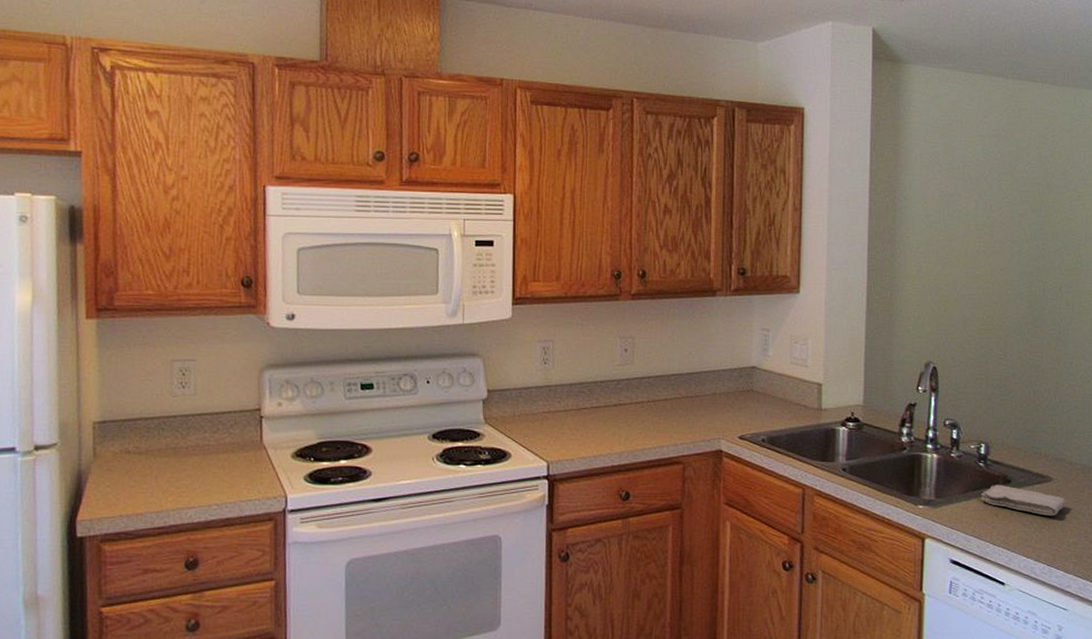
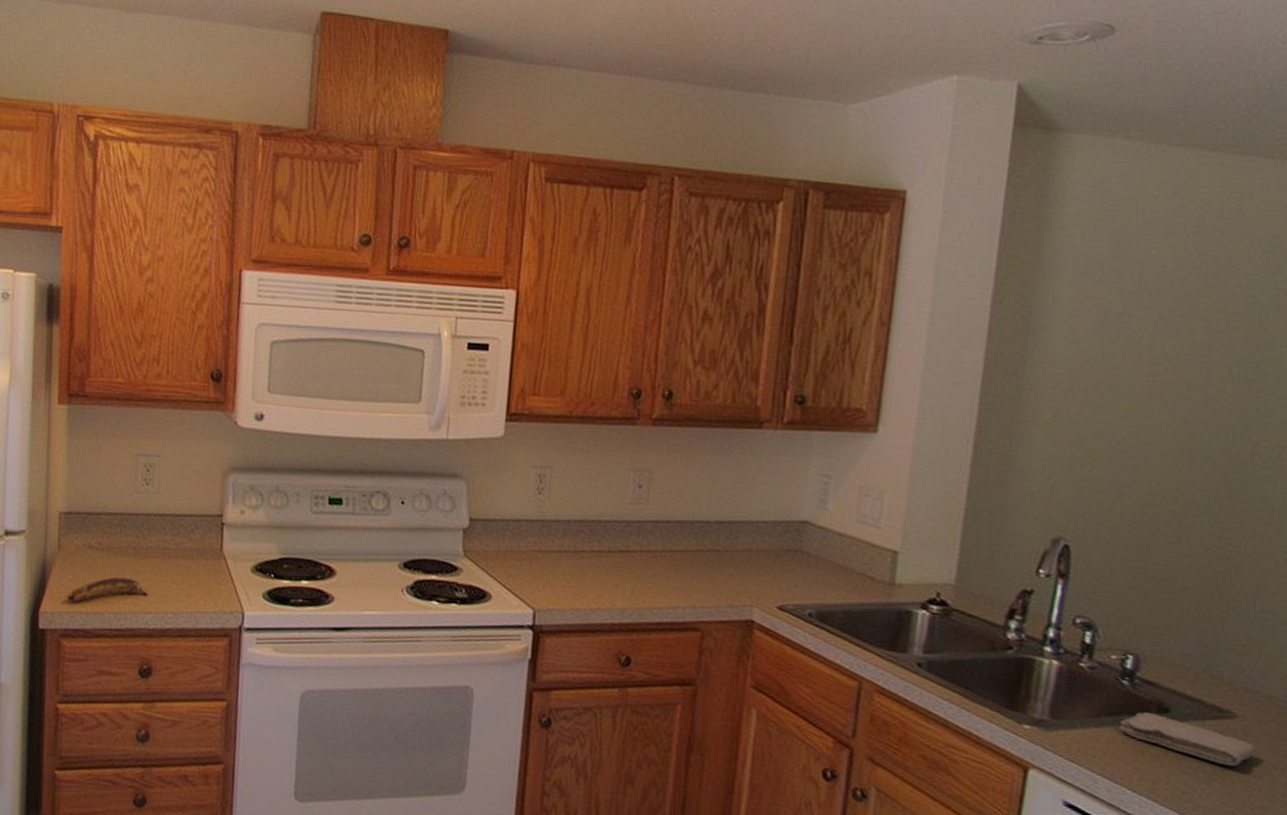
banana: none [105,477,191,507] -> present [67,577,148,602]

